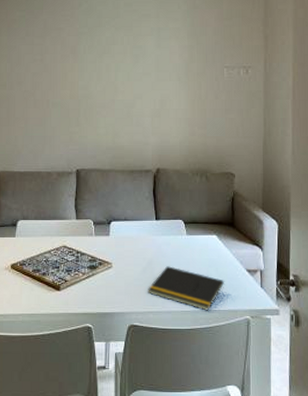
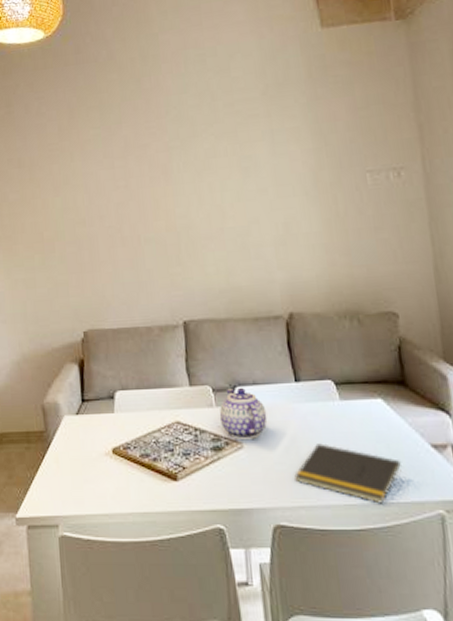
teapot: none [96,222,132,262] -> present [219,387,267,441]

